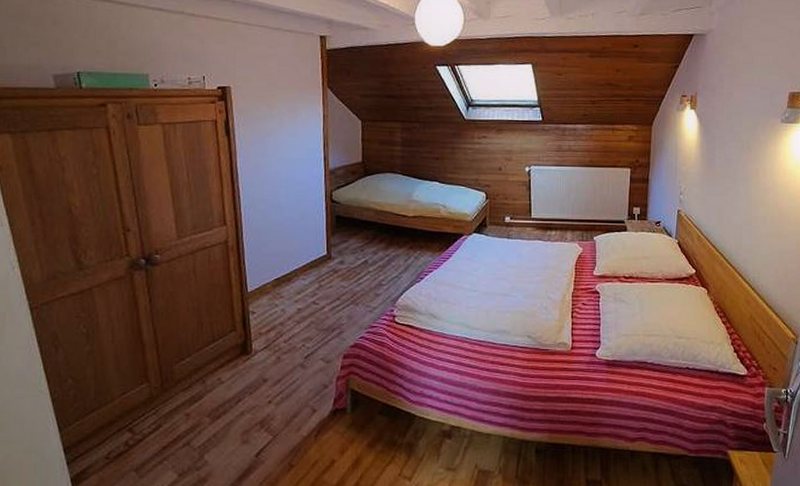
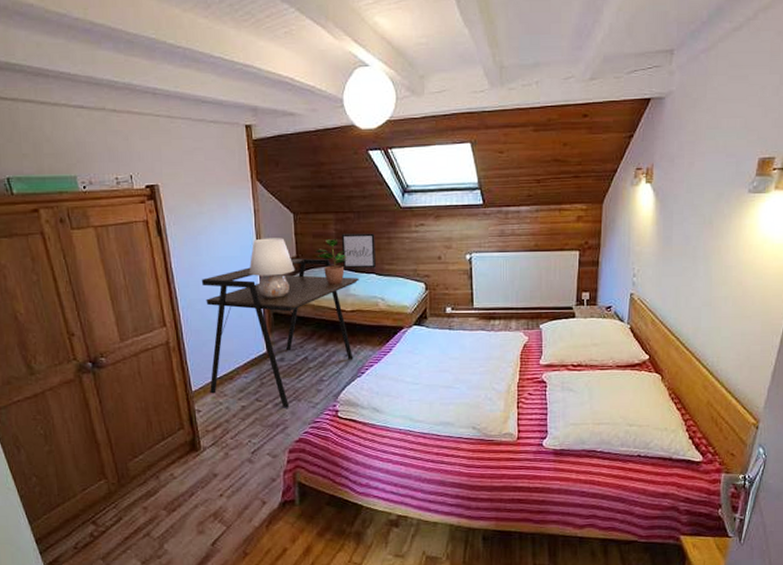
desk: none [265,163,422,312] -> present [201,258,359,408]
table lamp: none [314,142,360,202] -> present [249,238,295,299]
potted plant: none [381,147,413,191] -> present [316,239,348,285]
wall art: none [406,142,439,176] -> present [341,233,376,269]

